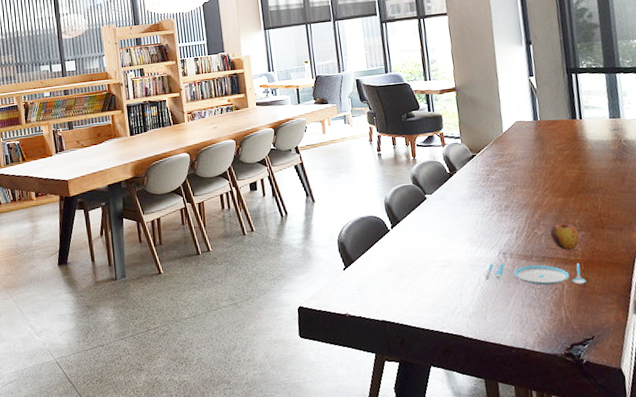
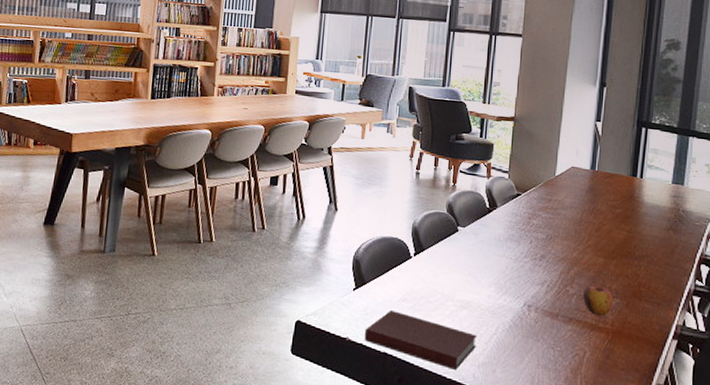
notebook: none [361,281,464,324] -> present [364,310,477,370]
plate: present [485,263,586,285] -> none [504,314,610,355]

